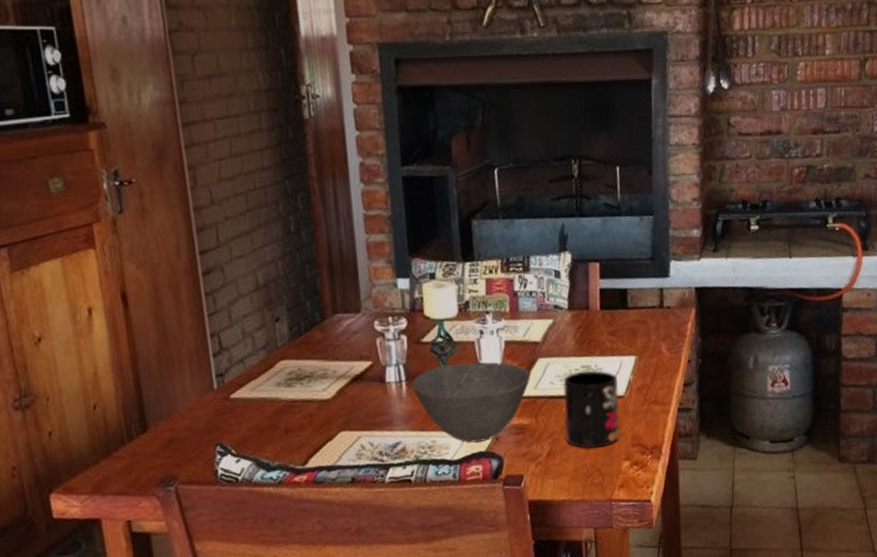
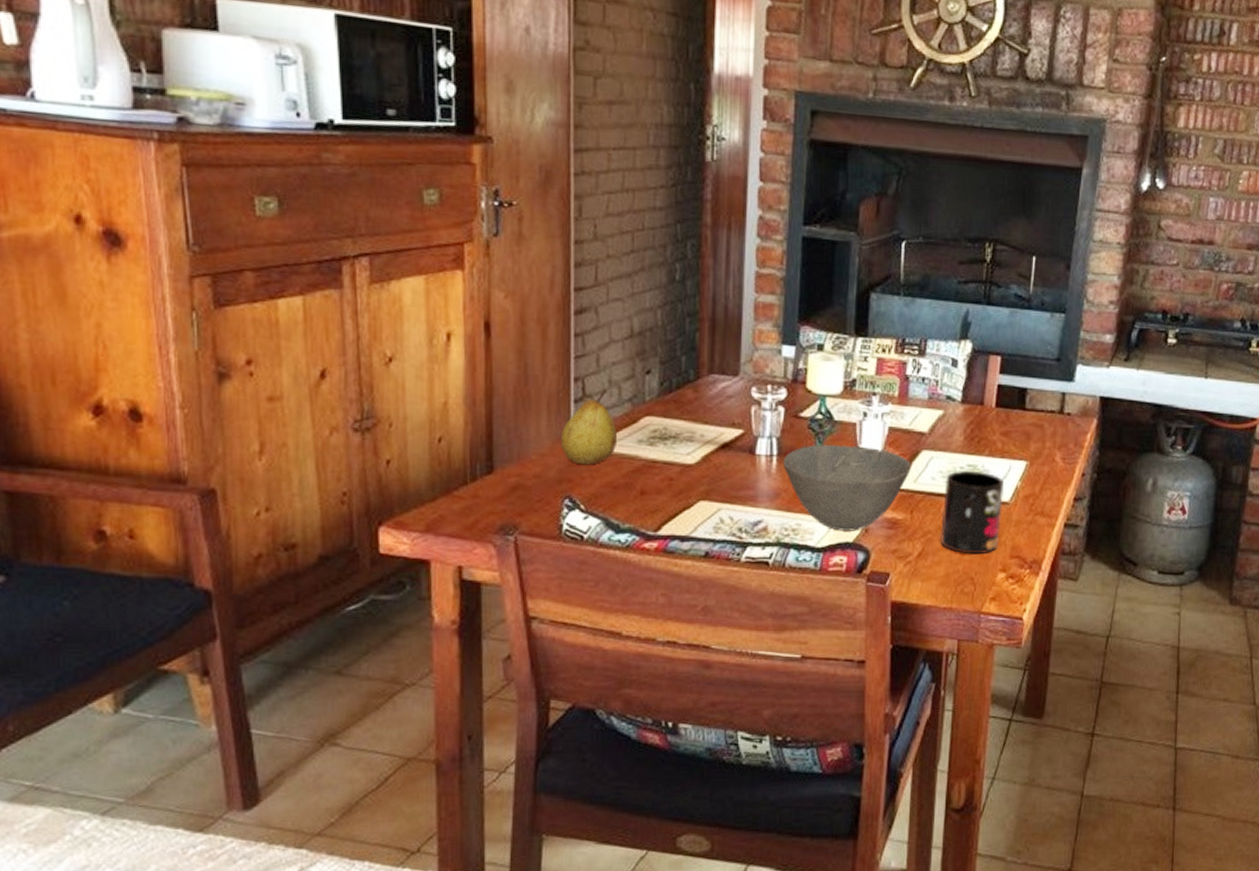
fruit: none [204,341,258,413] -> present [560,389,618,465]

